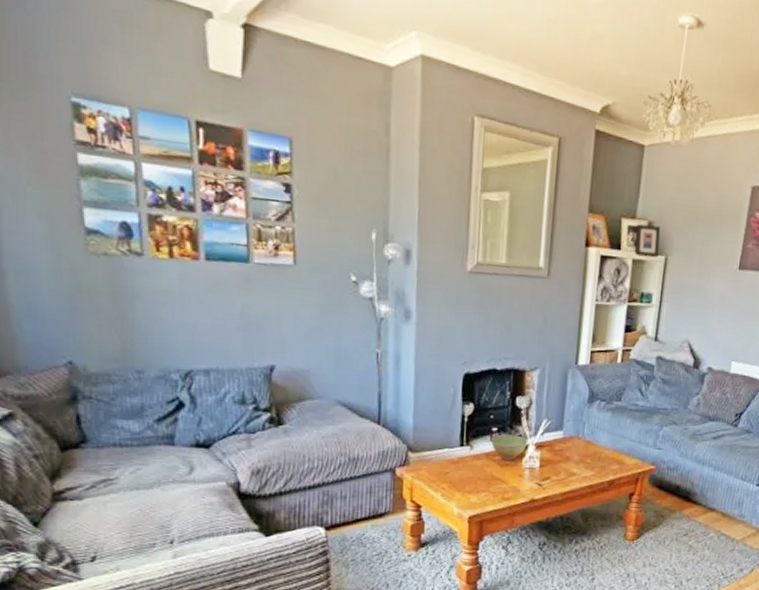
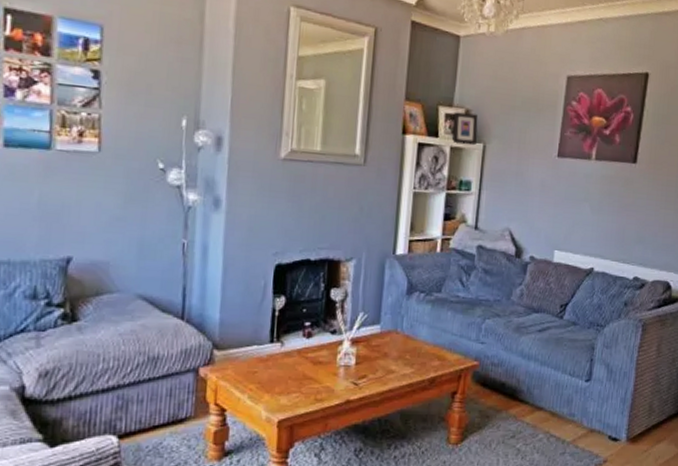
bowl: present [490,434,528,460] -> none [302,329,343,357]

